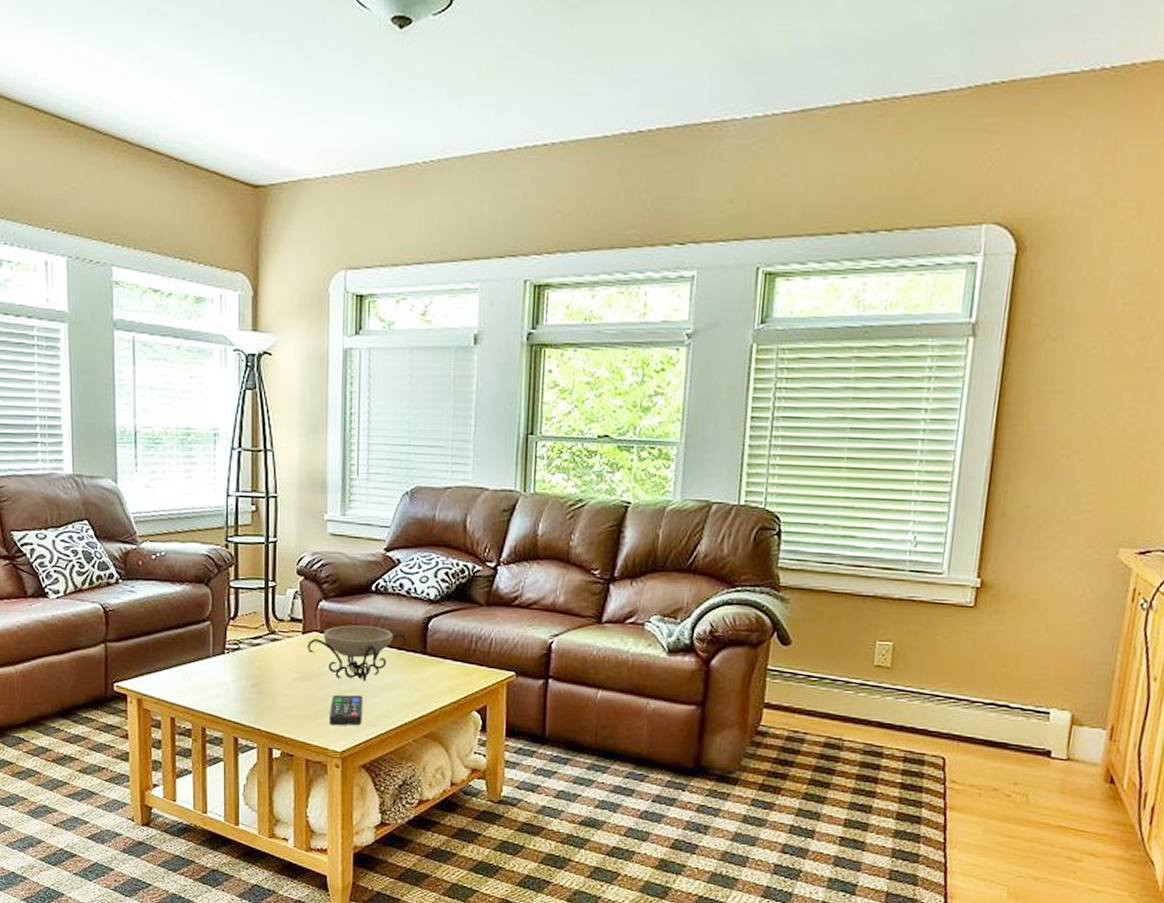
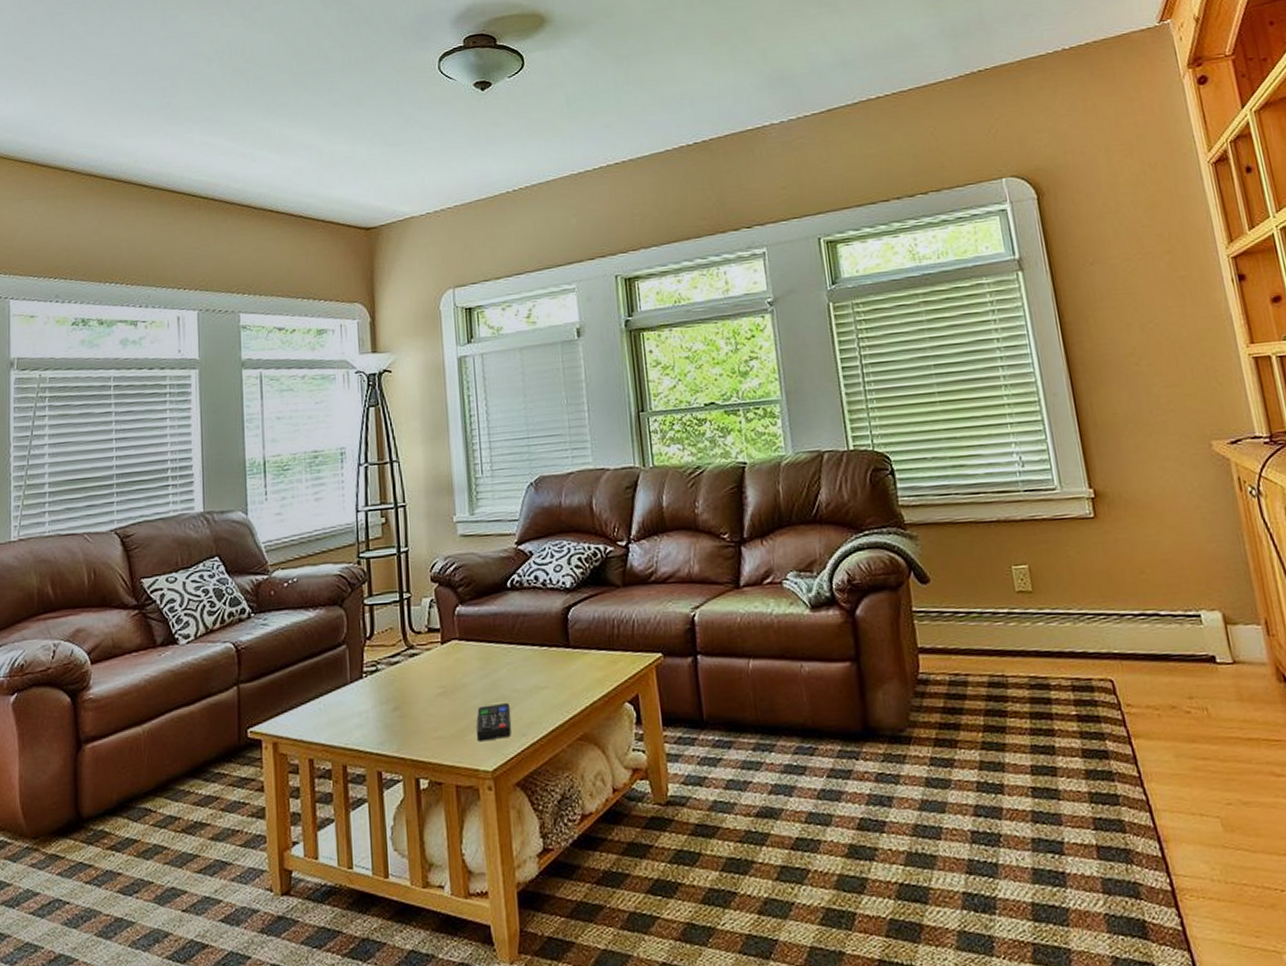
decorative bowl: present [307,625,407,682] -> none [447,625,548,688]

